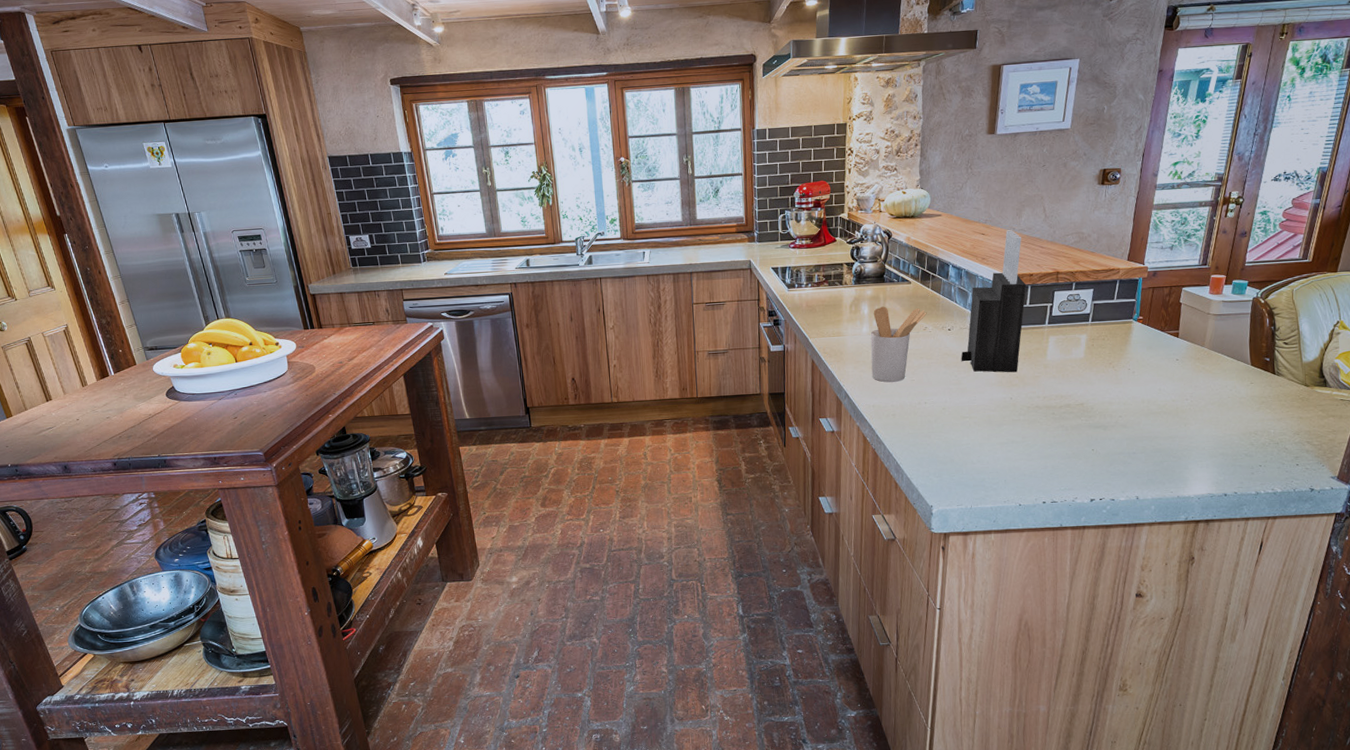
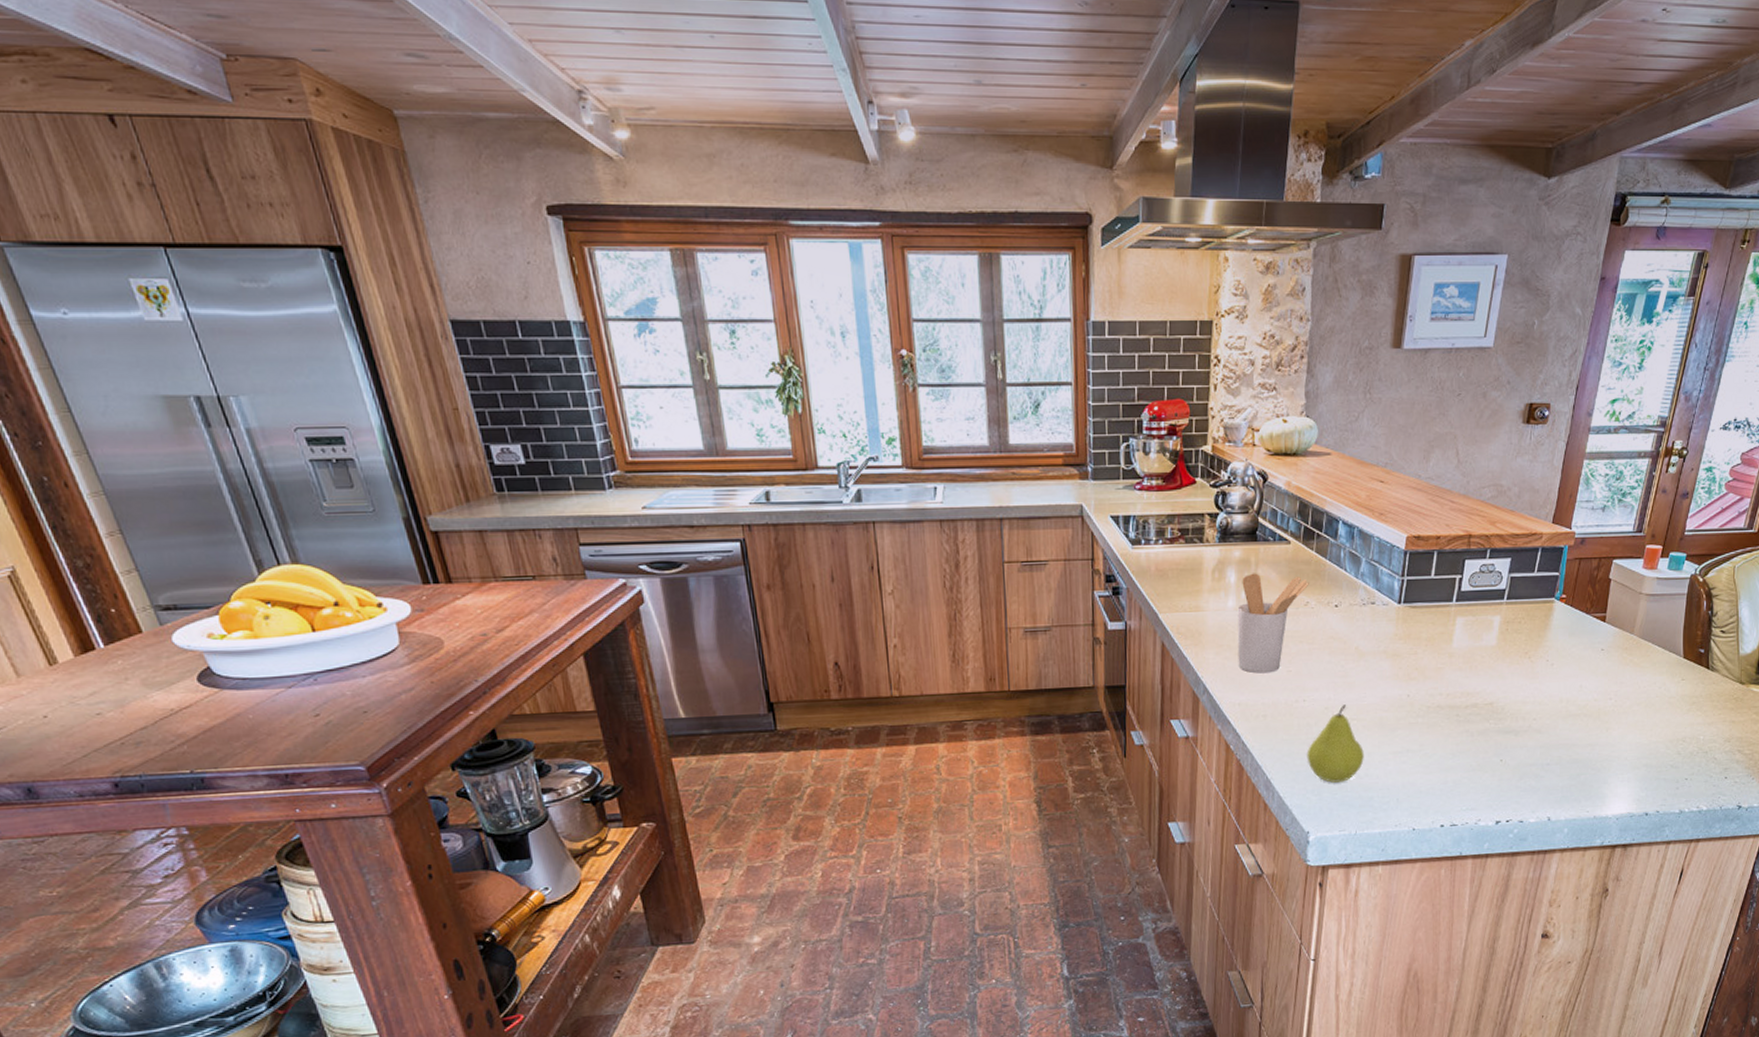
fruit: none [928,406,976,467] -> present [1306,705,1364,783]
knife block: present [961,230,1027,373] -> none [1349,477,1432,663]

